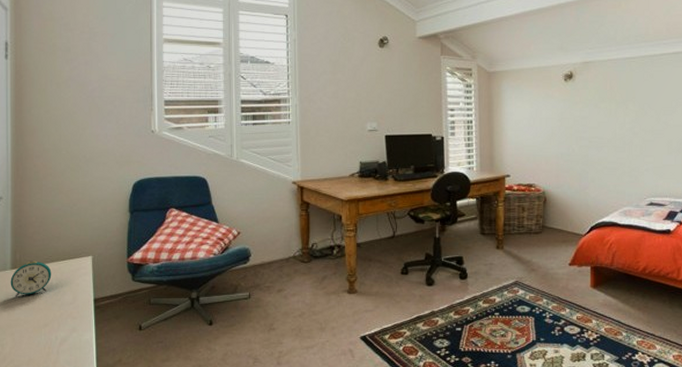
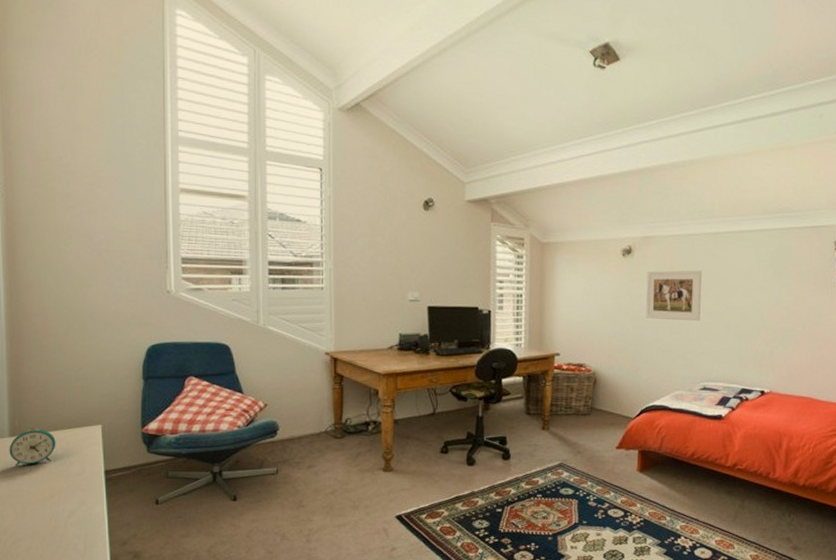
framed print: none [589,91,643,140] -> present [645,270,702,322]

